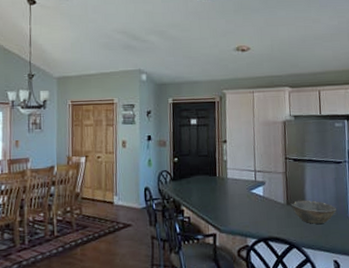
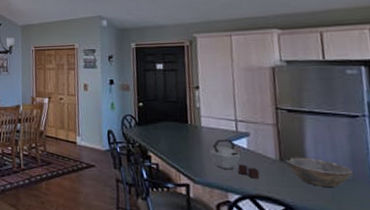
kettle: none [234,188,272,223] -> present [210,139,260,179]

